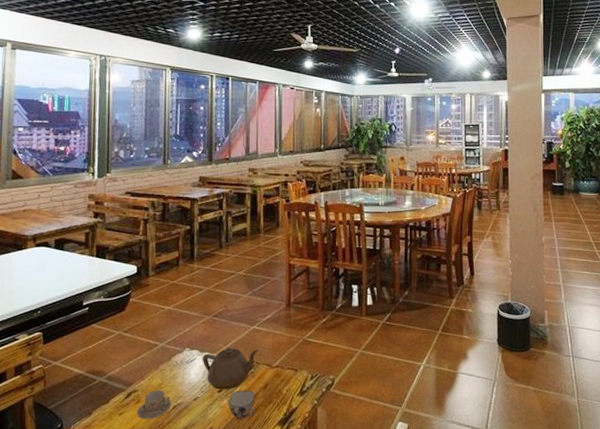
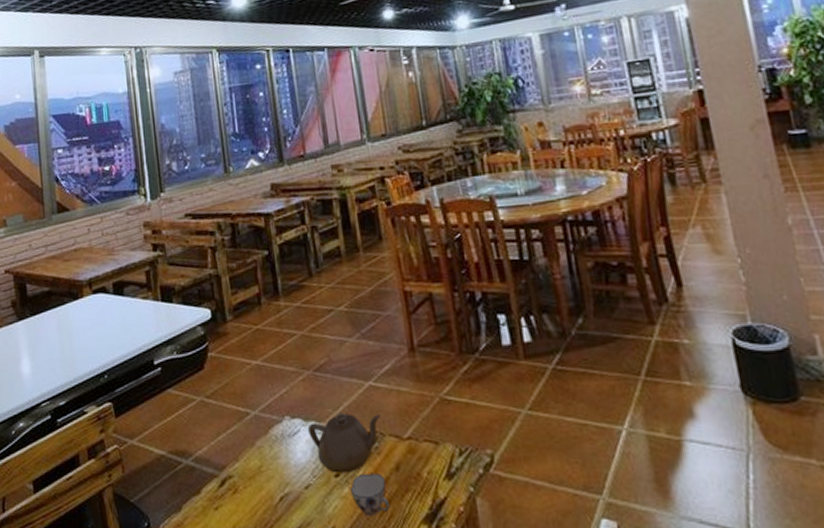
teacup: present [136,390,172,420] -> none [235,475,278,516]

